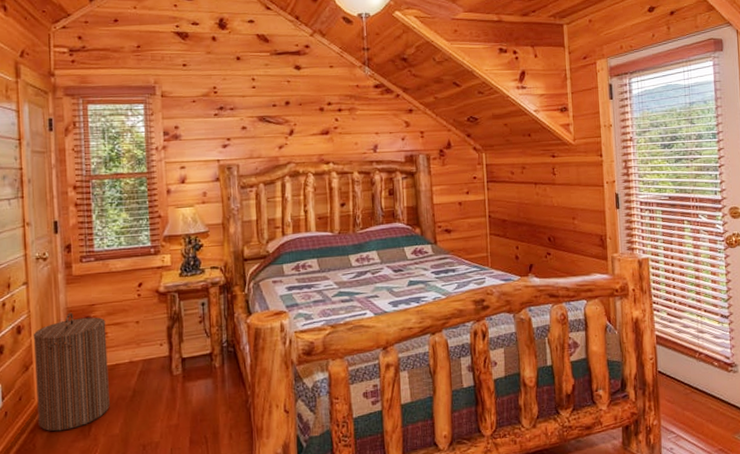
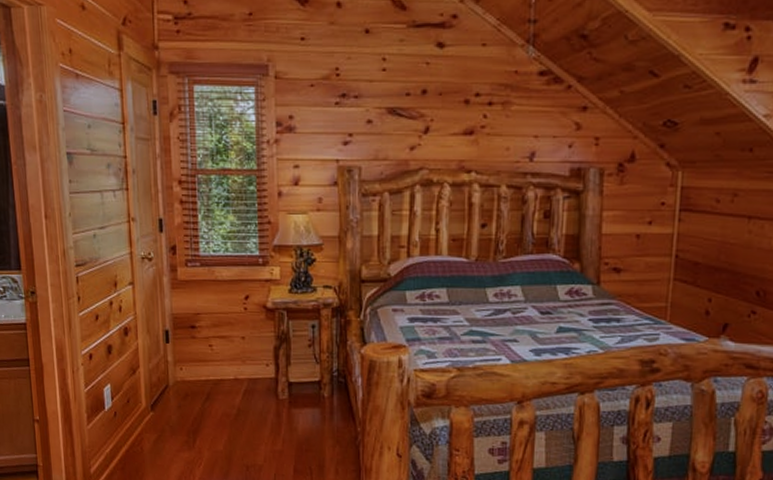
laundry hamper: present [33,312,110,432] -> none [139,319,214,439]

